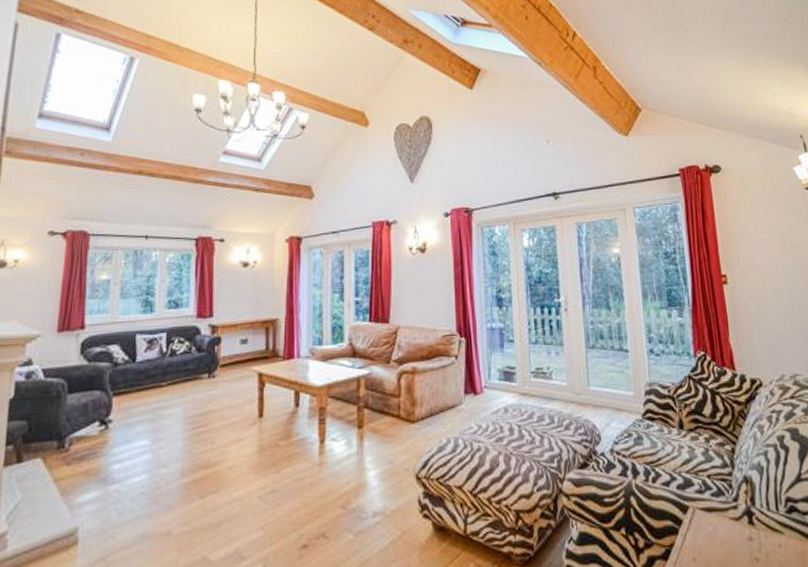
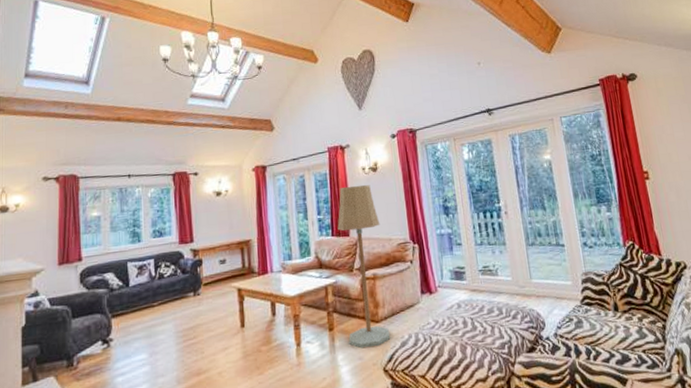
floor lamp: none [376,266,427,451] -> present [337,185,391,349]

